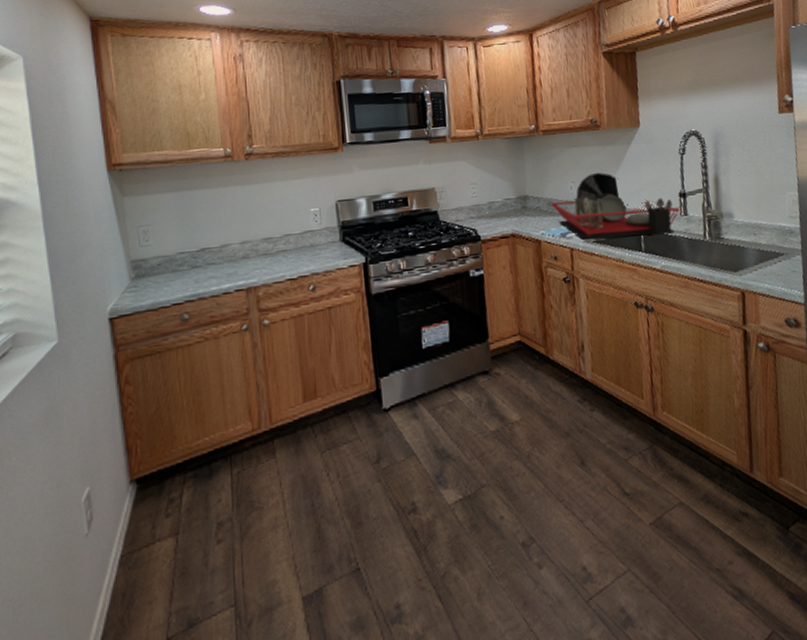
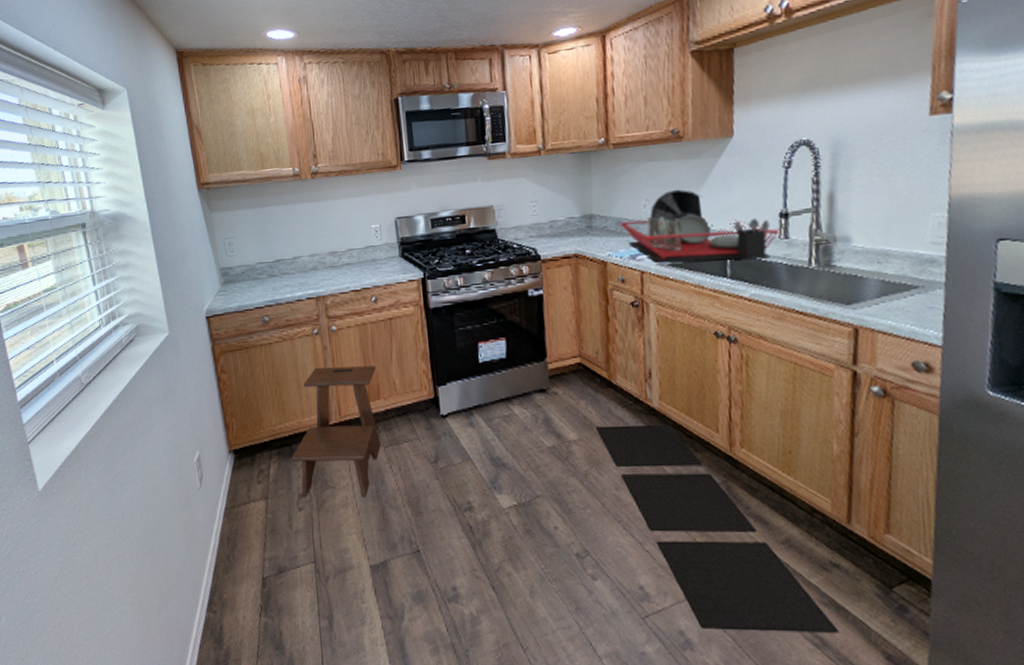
step stool: none [210,361,317,526] -> present [291,365,381,498]
door mat: none [537,396,753,601] -> present [597,425,839,633]

